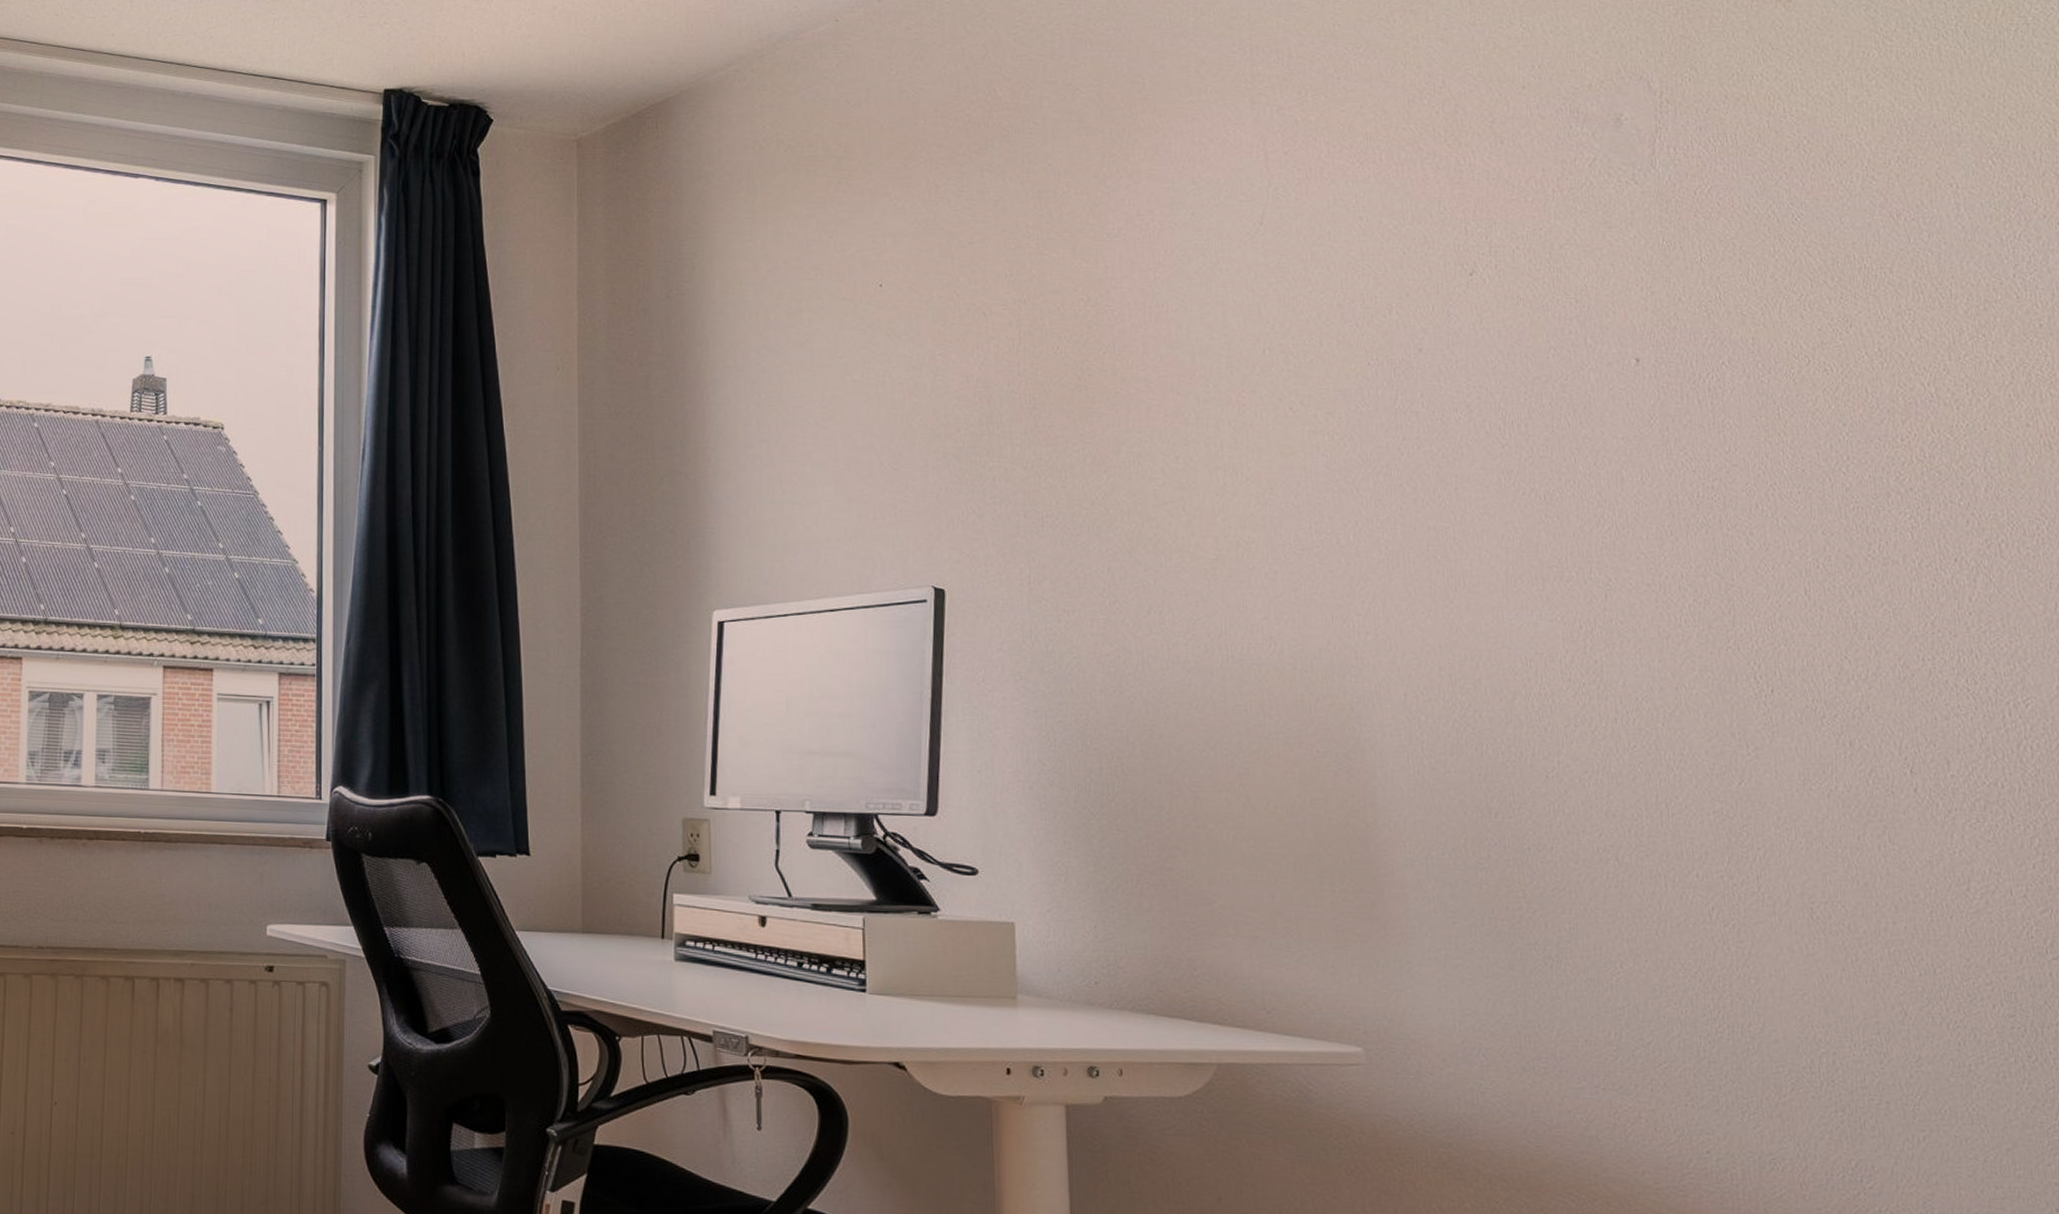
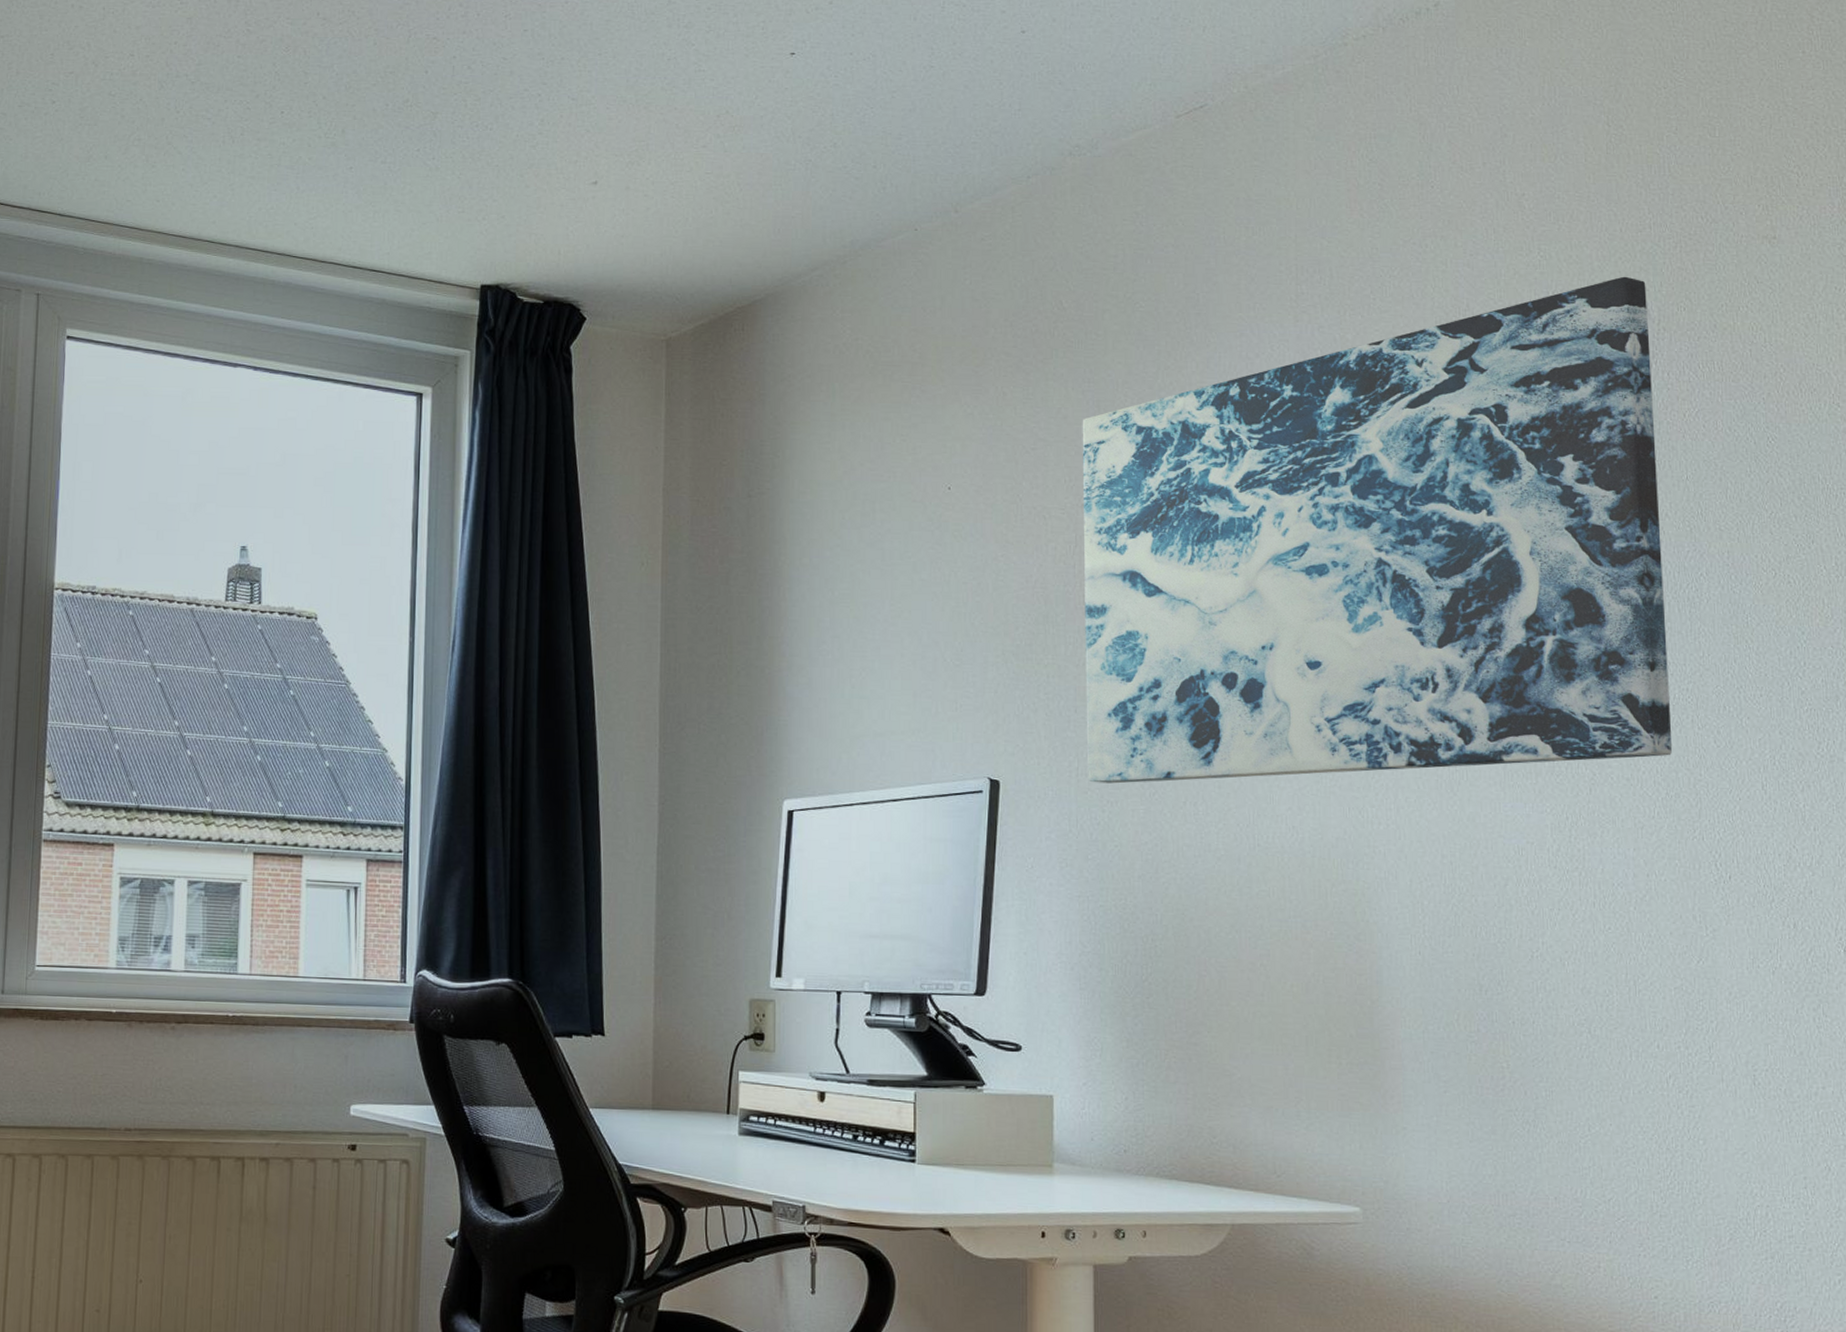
wall art: none [1022,46,1699,592] -> present [1082,276,1673,784]

